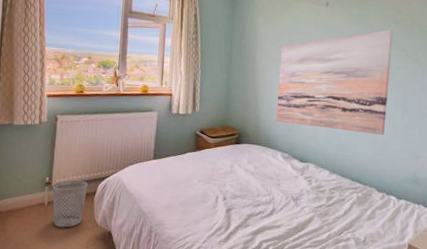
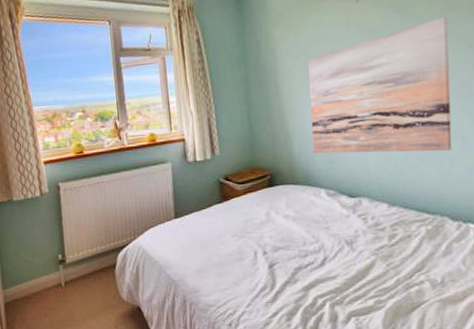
wastebasket: present [52,179,88,228] -> none [67,253,106,309]

